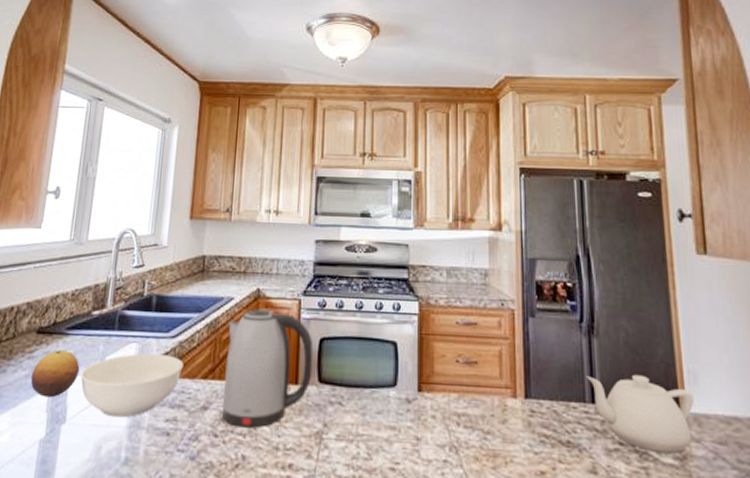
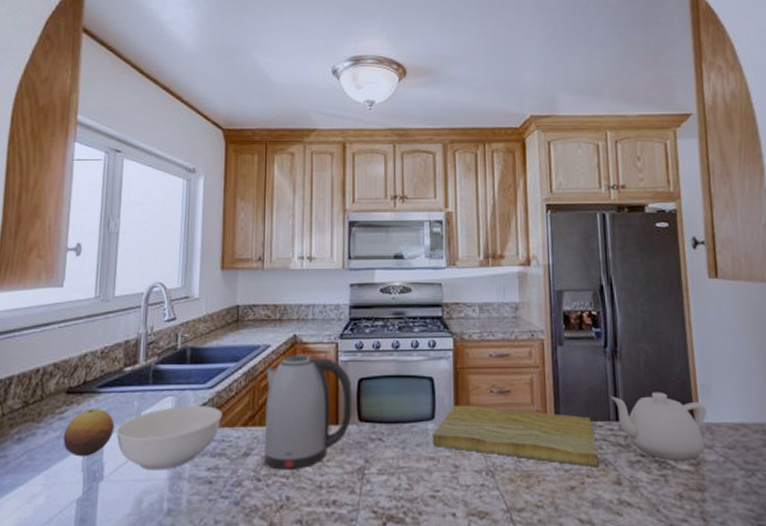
cutting board: none [394,373,572,453] -> present [432,405,599,468]

